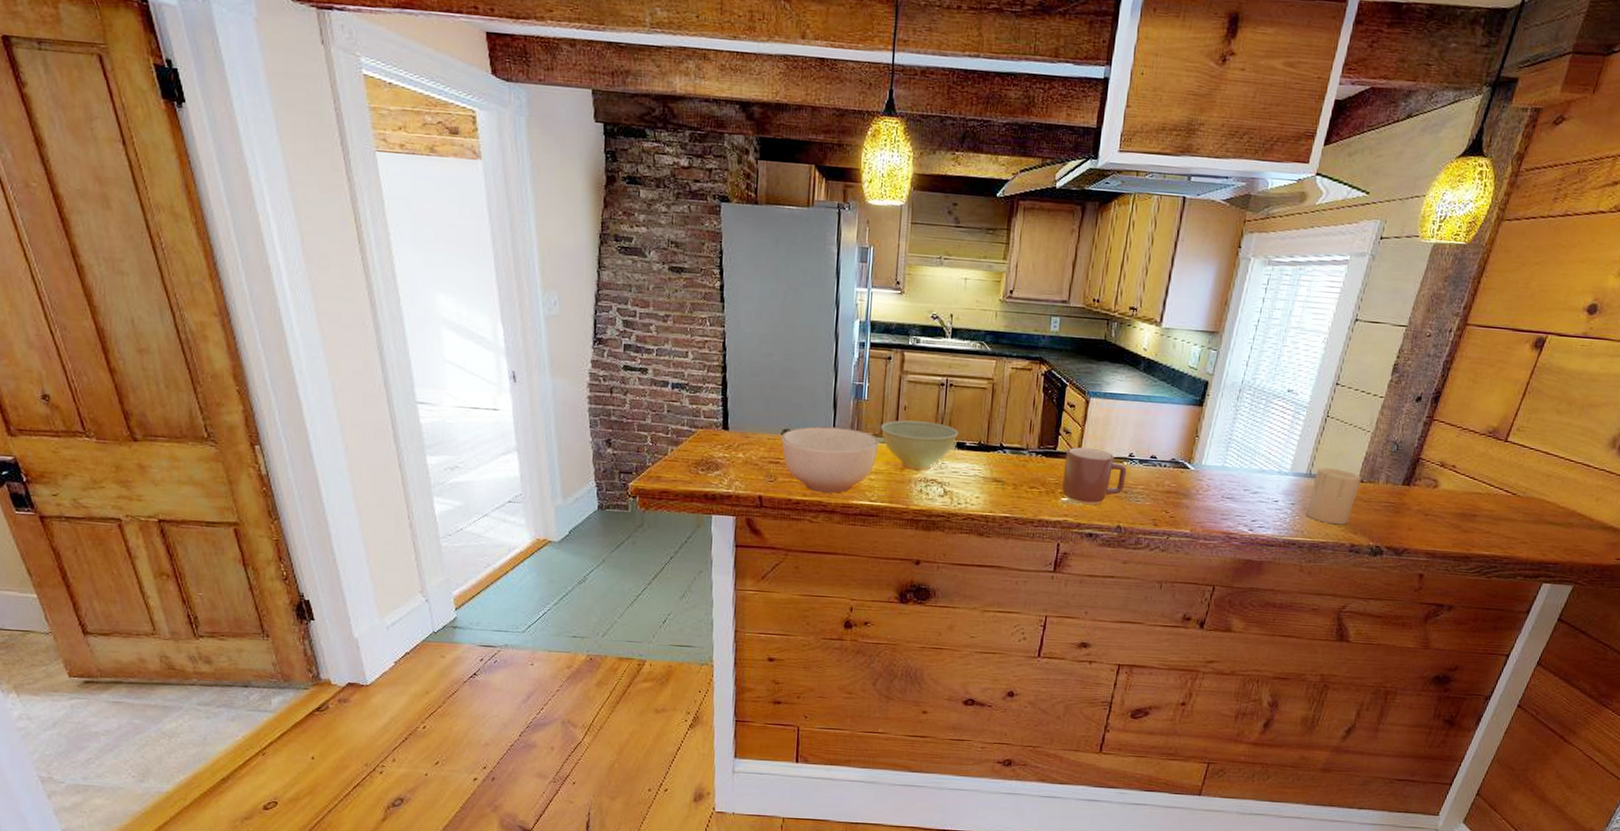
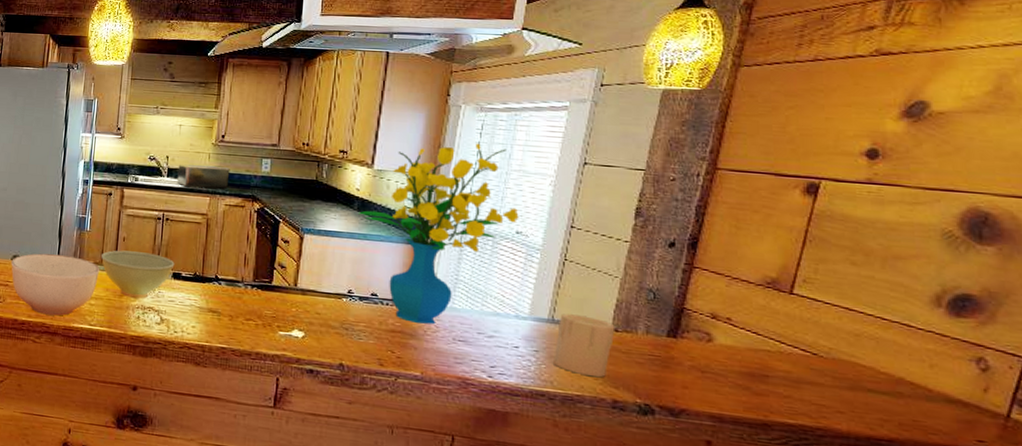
toaster: none [961,323,1018,351] -> present [177,164,230,189]
mug: present [1061,447,1127,506] -> none [278,281,347,341]
bouquet: none [1143,299,1292,484] -> present [357,143,519,325]

